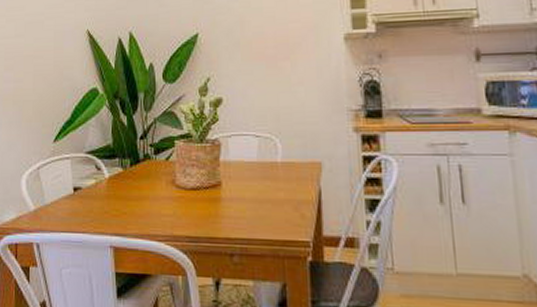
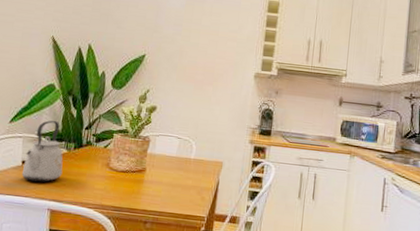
kettle: none [75,134,121,214] -> present [21,120,63,183]

